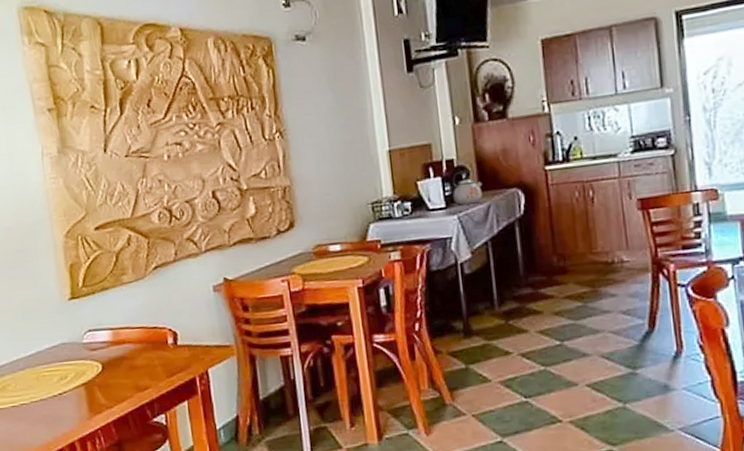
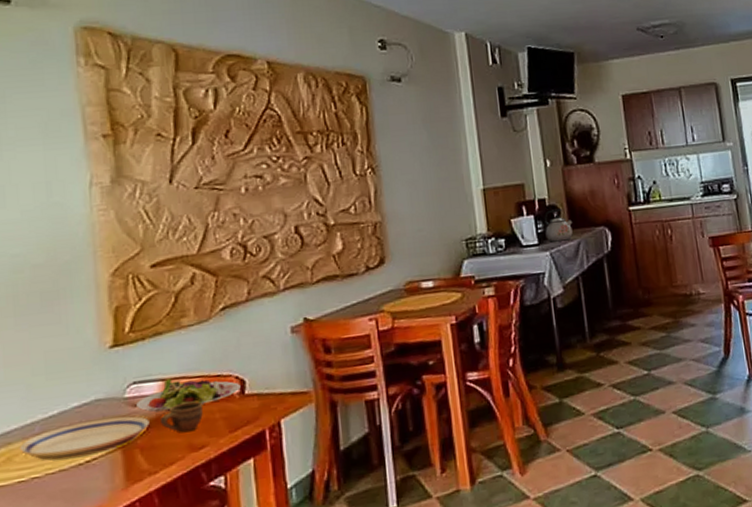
plate: none [10,358,104,392] -> present [19,416,150,461]
salad plate: none [92,328,174,357] -> present [136,378,241,412]
cup: none [111,348,145,375] -> present [159,401,204,433]

